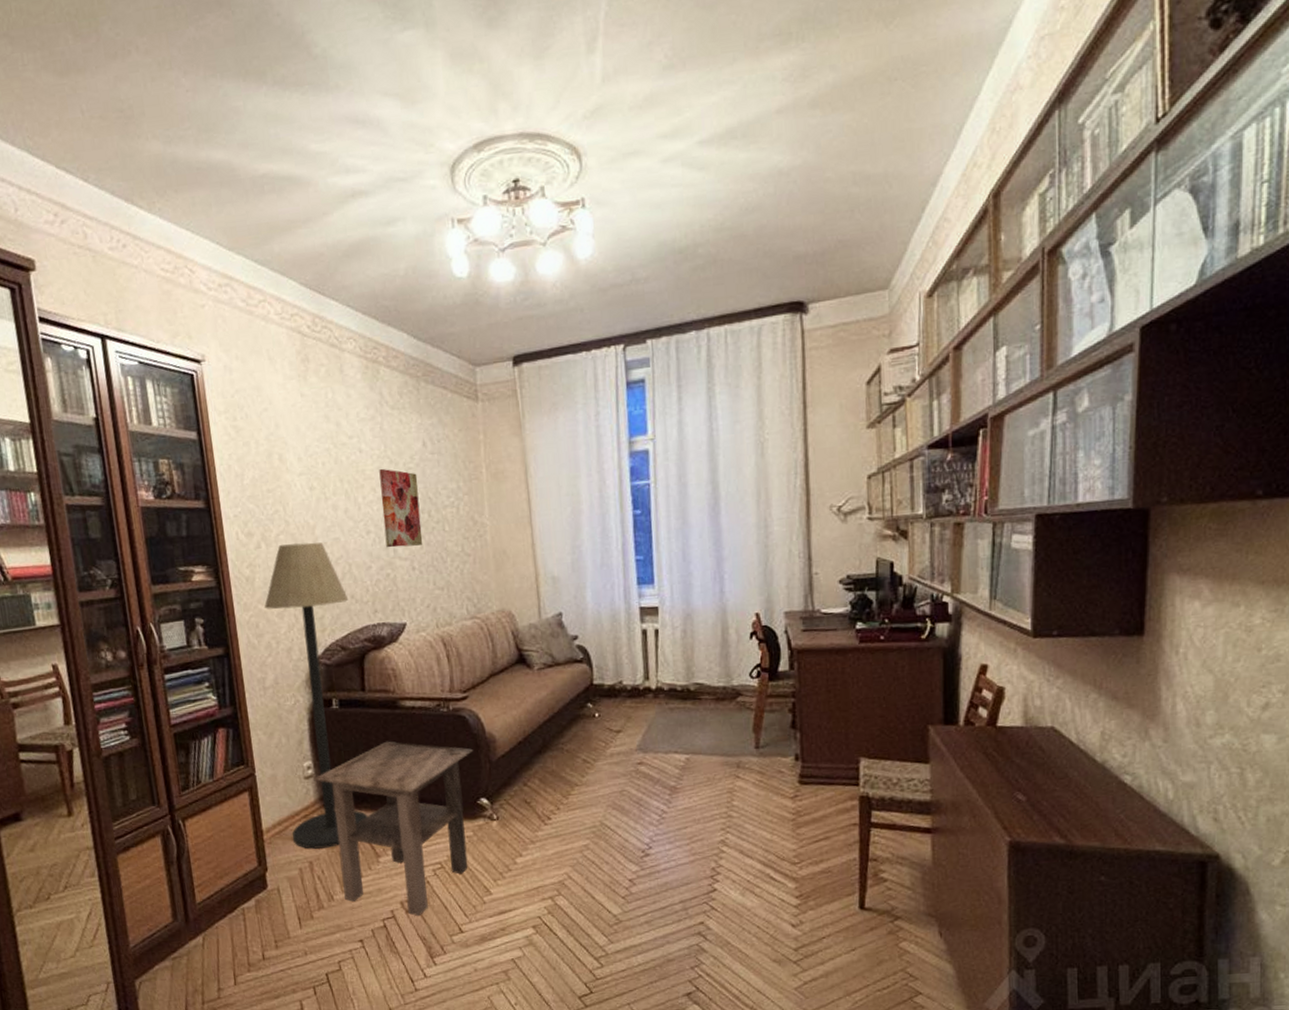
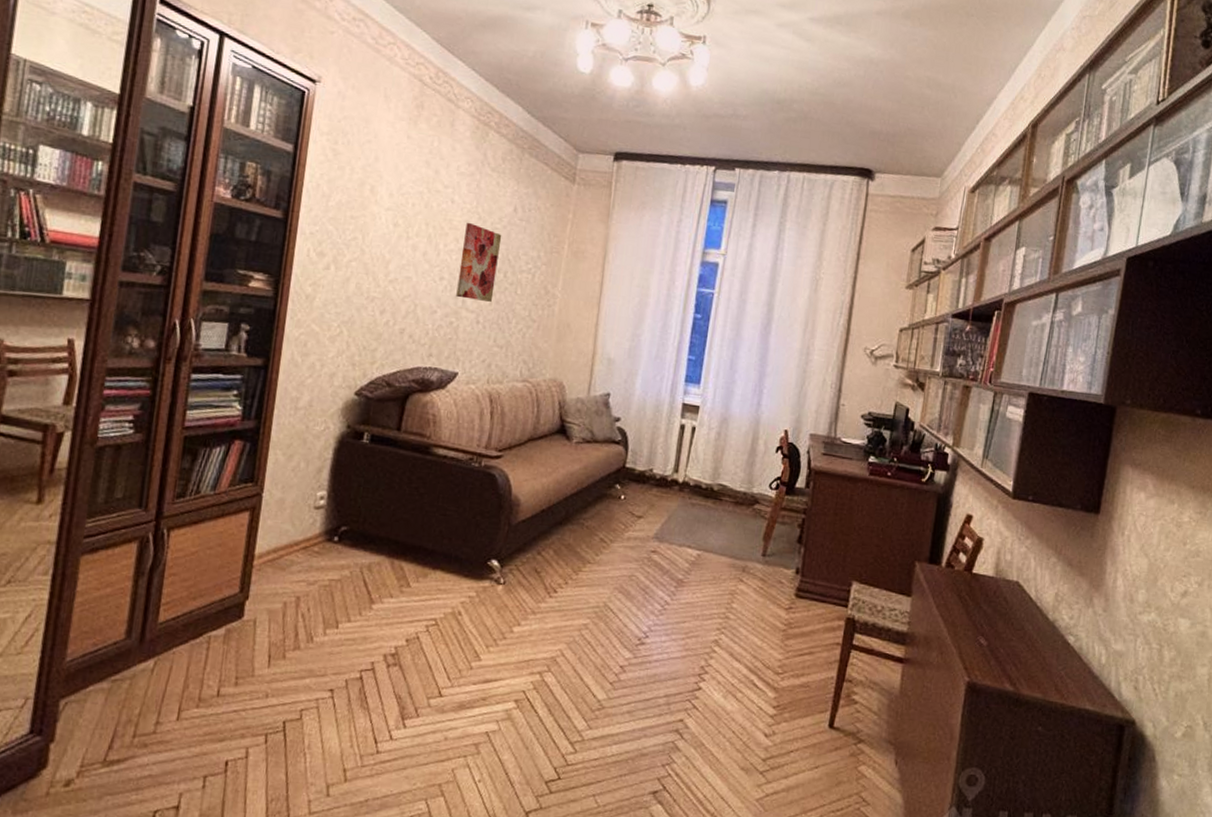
floor lamp: present [264,542,368,849] -> none [284,271,406,585]
side table: present [312,741,474,917] -> none [323,485,497,673]

